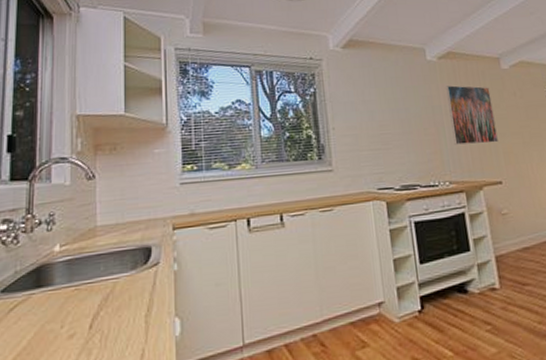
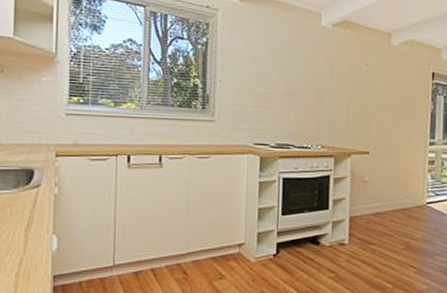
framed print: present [445,85,498,145] -> none [332,54,376,116]

